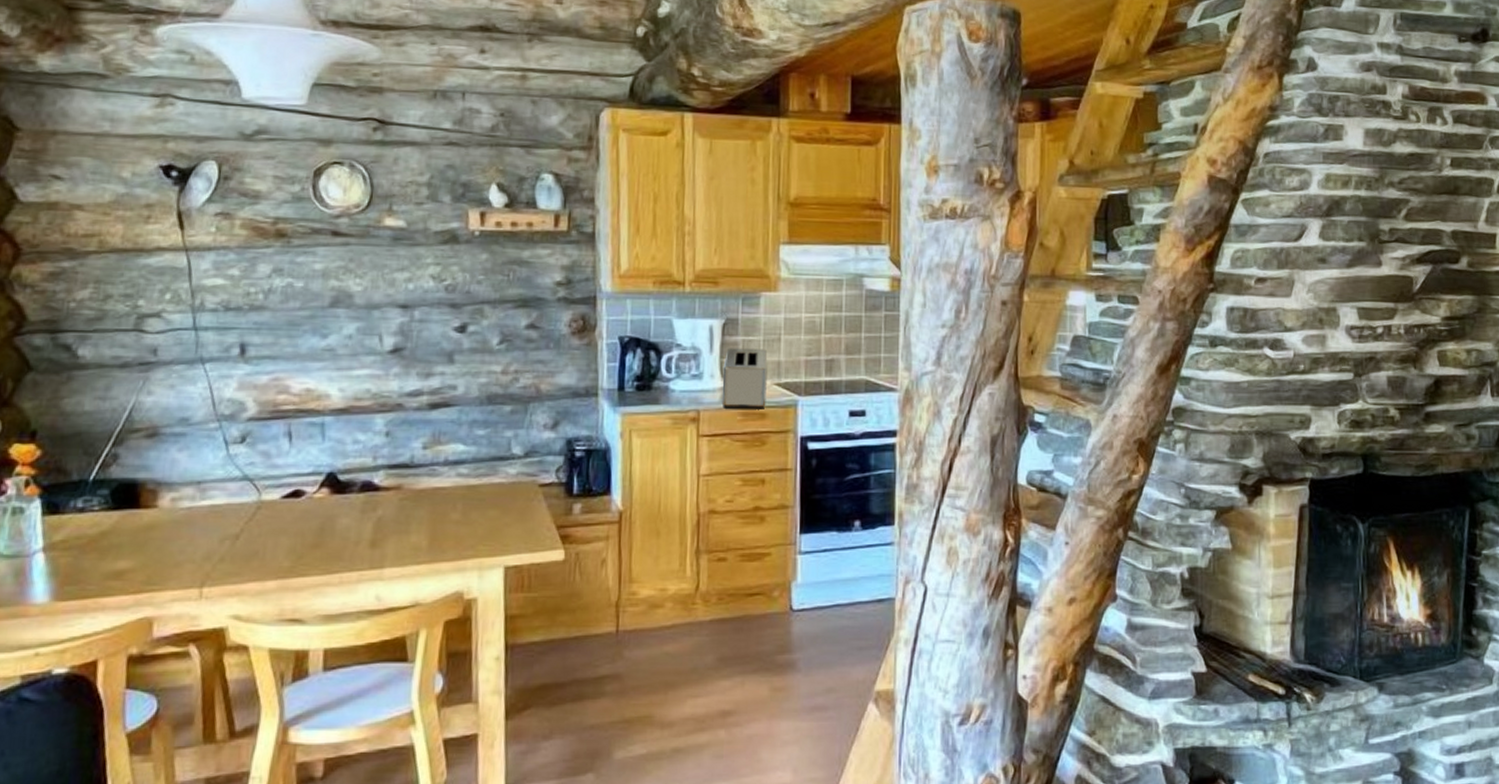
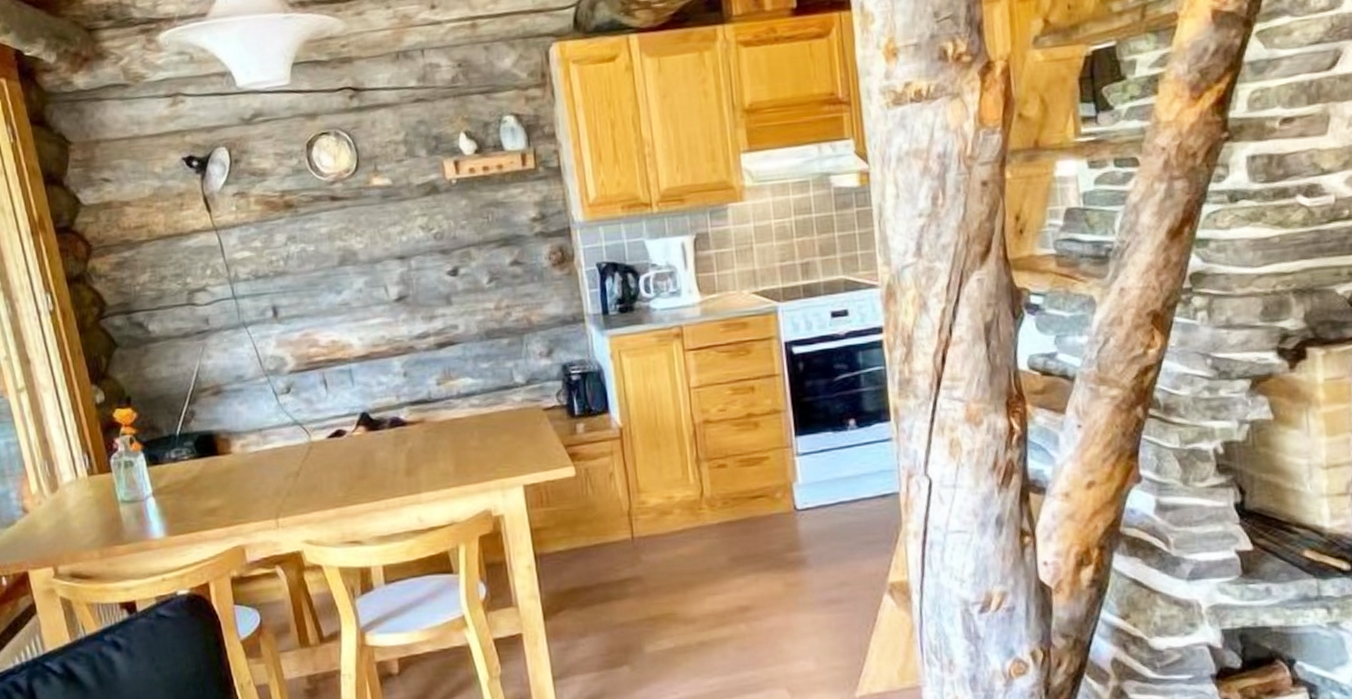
toaster: present [721,348,768,409] -> none [699,259,746,322]

